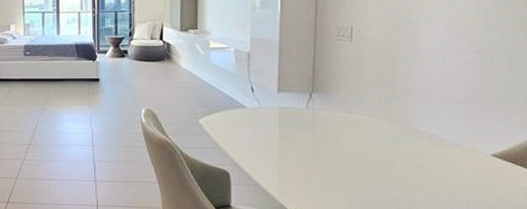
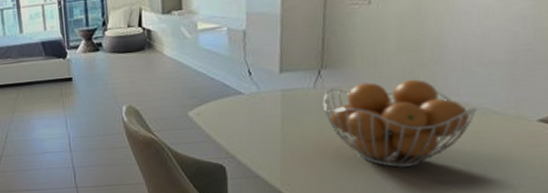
fruit basket: none [314,108,441,187] -> present [323,79,477,168]

